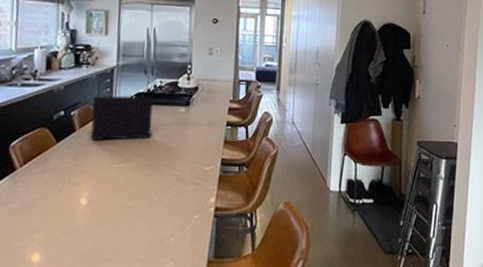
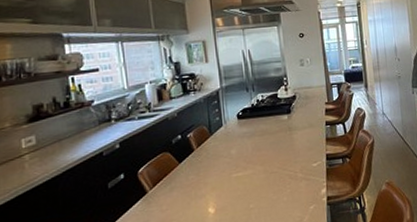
laptop: present [90,95,153,141] -> none [204,110,261,156]

